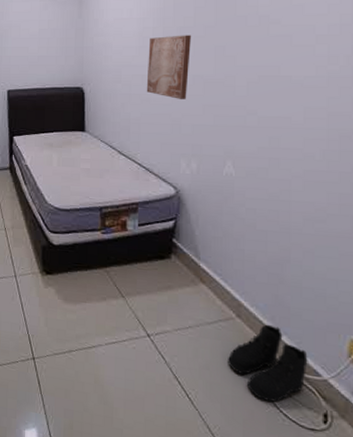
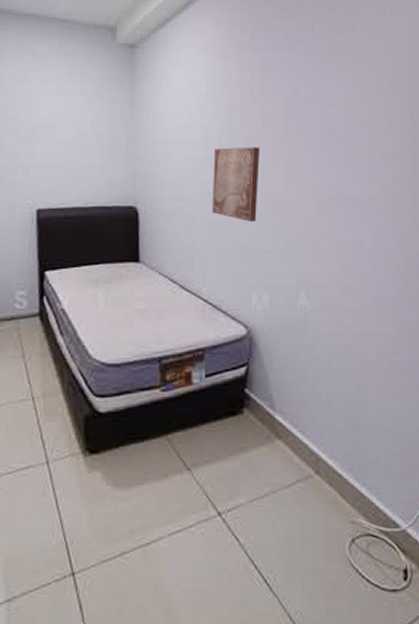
boots: present [228,324,308,403] -> none [308,477,387,569]

